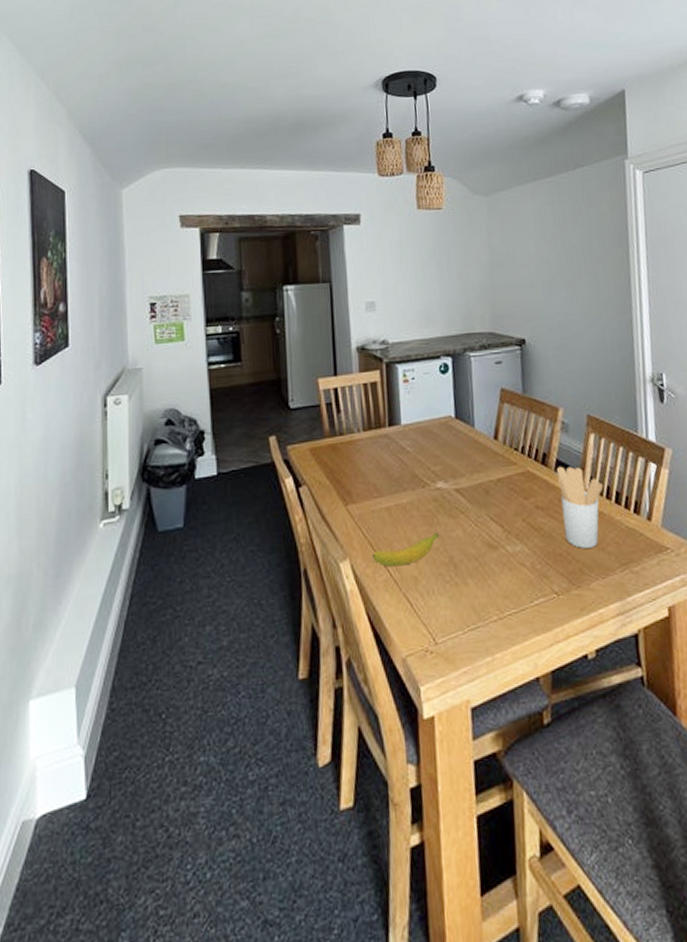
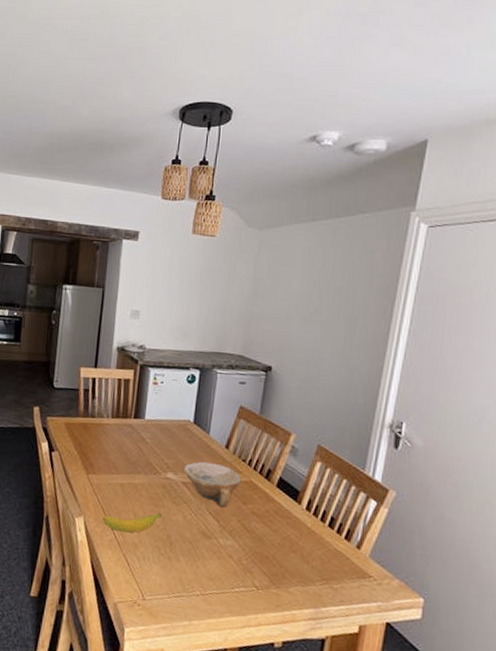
bowl: none [454,459,518,508] -> present [184,461,242,507]
utensil holder: present [557,466,604,548] -> none [274,483,321,559]

